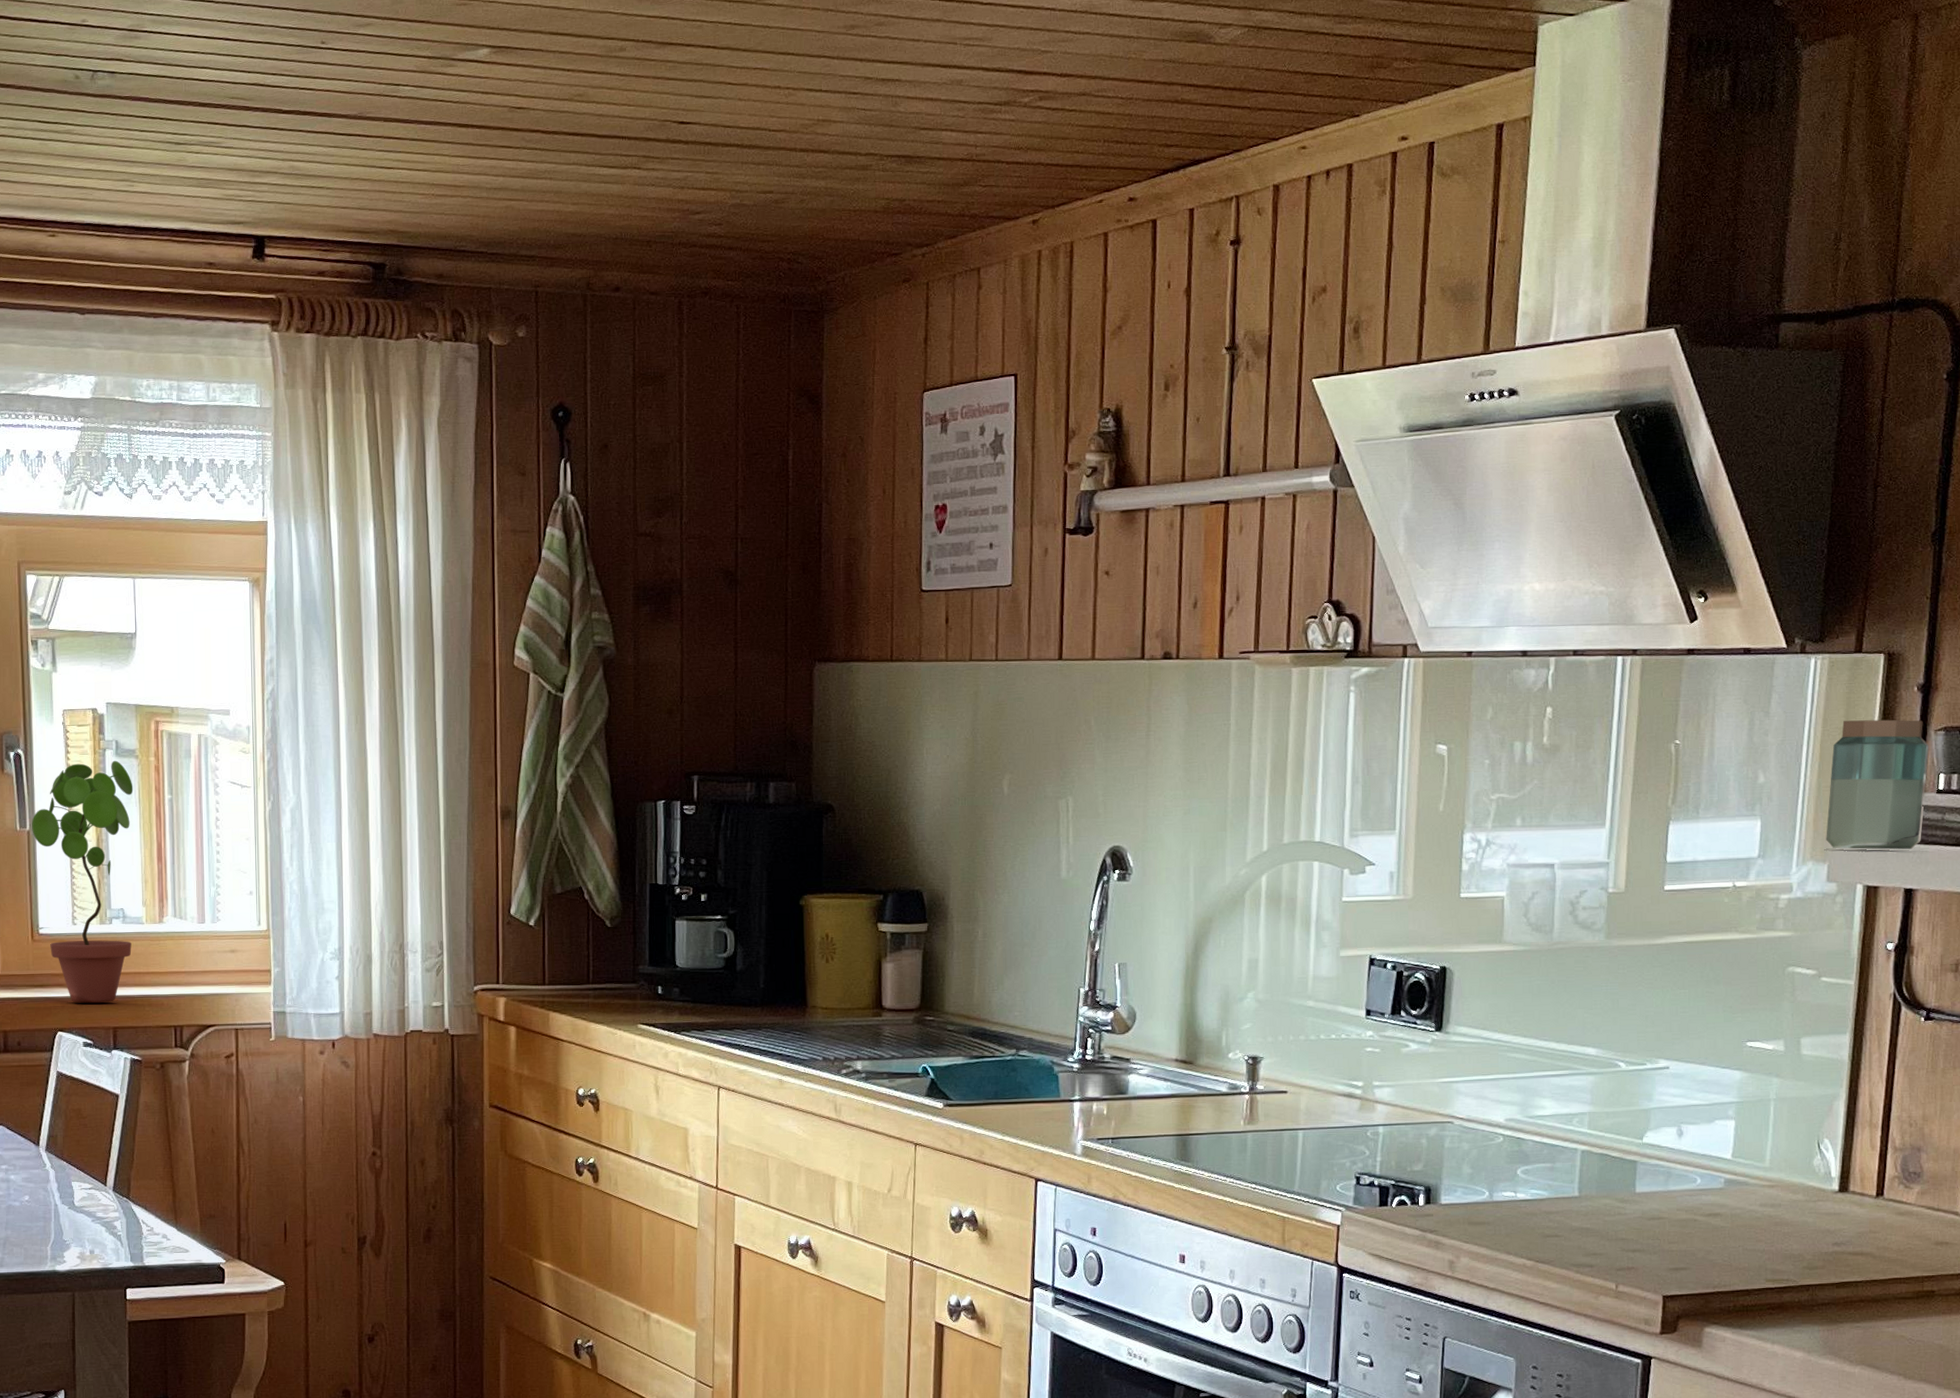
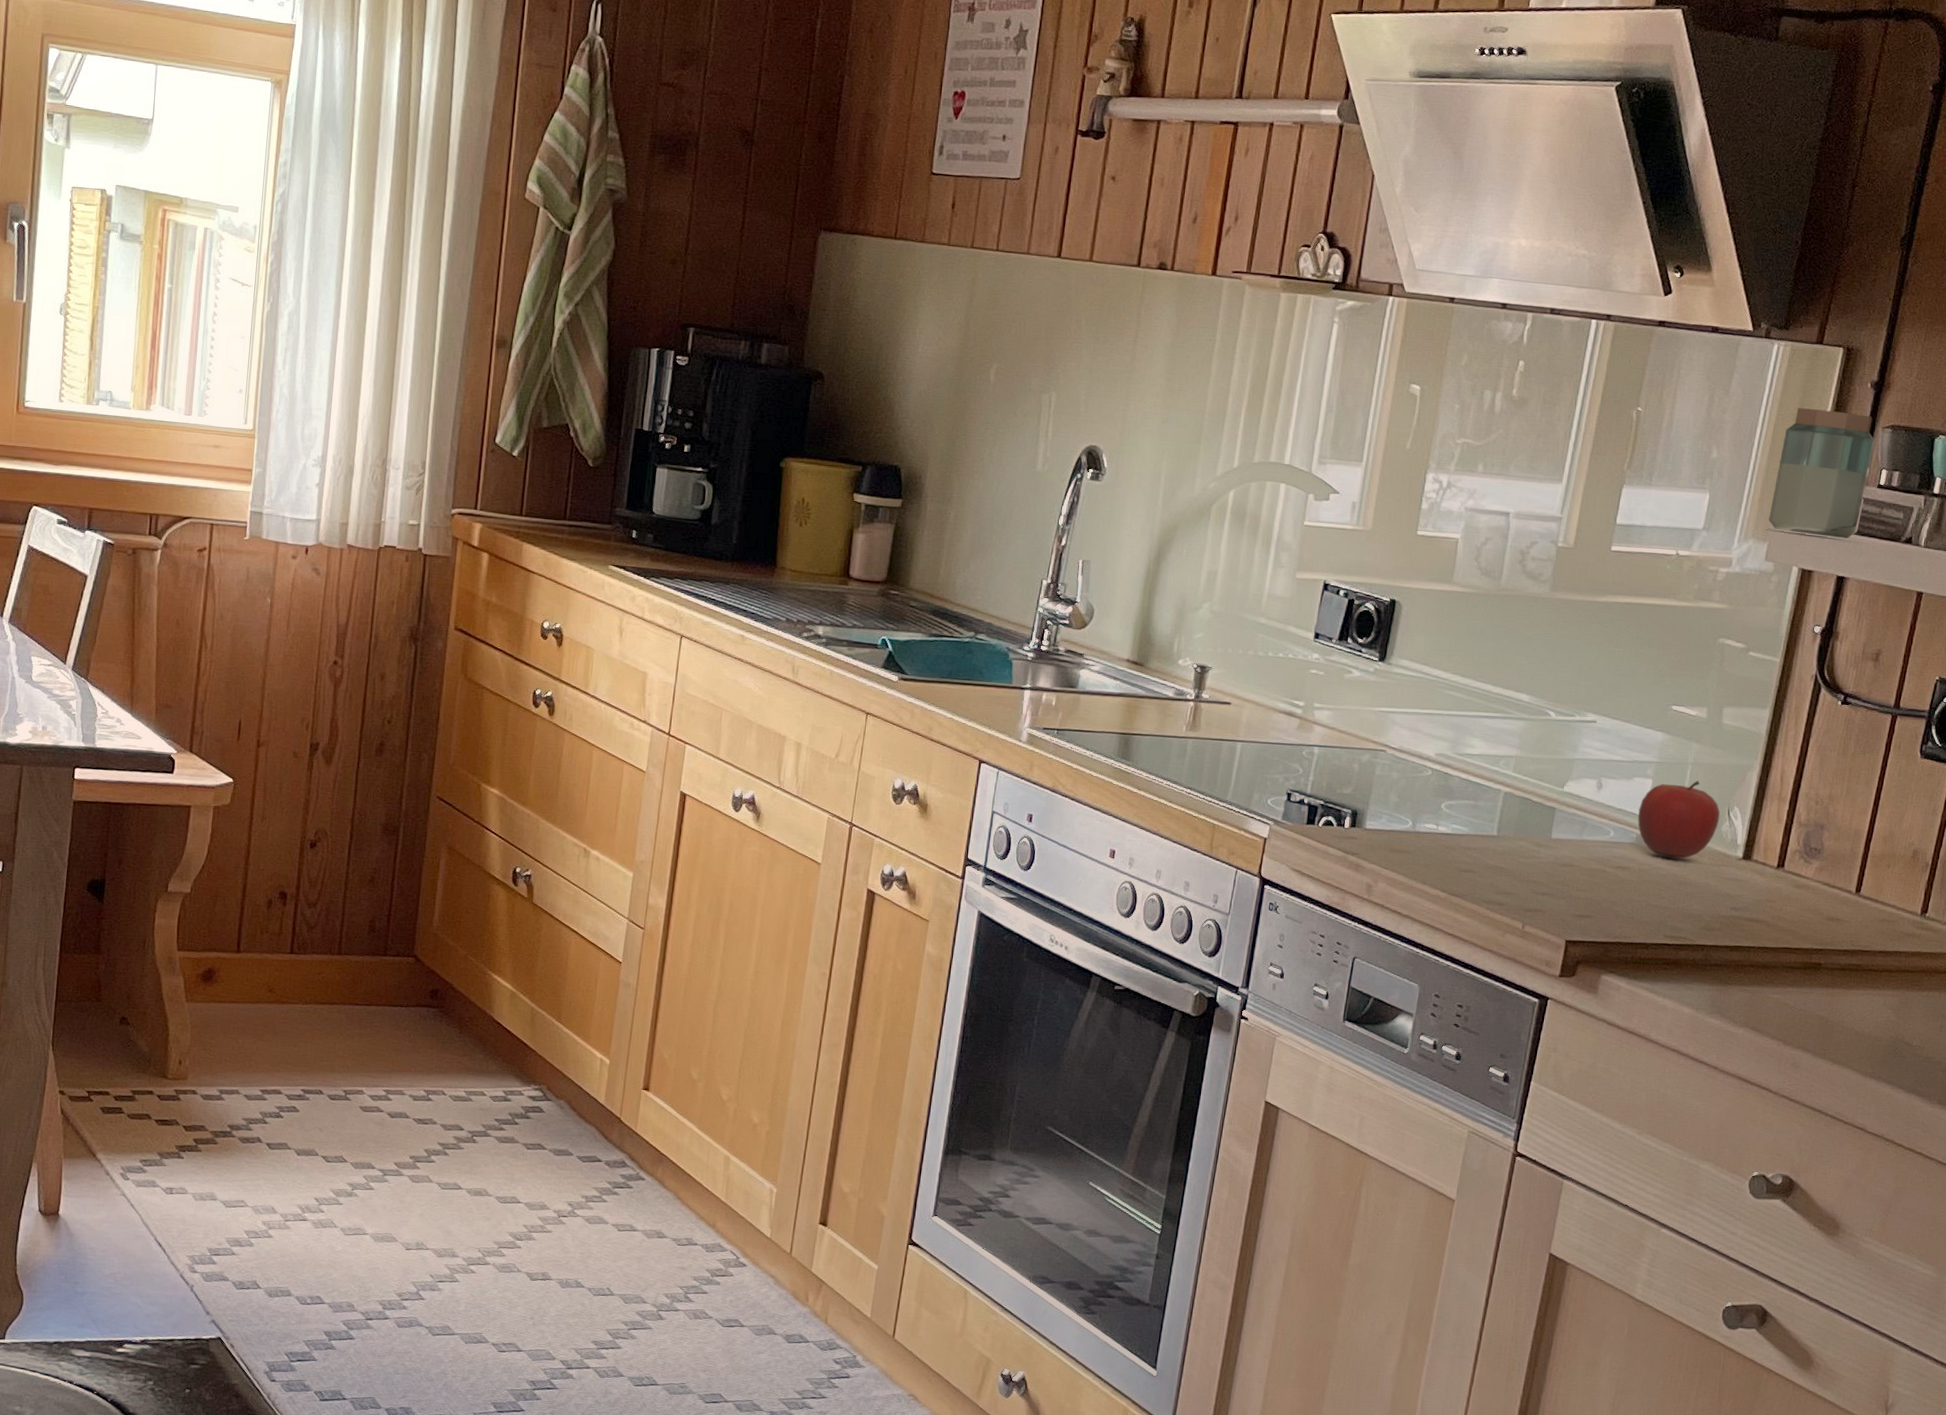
potted plant: present [32,760,133,1004] -> none [28,242,134,483]
fruit: none [1724,1116,1810,1199] -> present [1637,781,1721,859]

